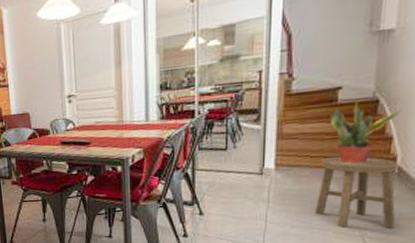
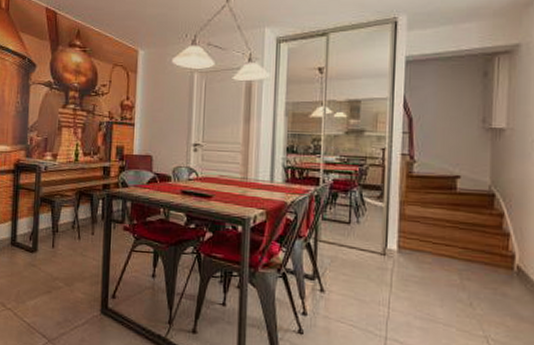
stool: present [315,157,399,229] -> none [438,246,518,333]
potted plant: present [330,100,400,165] -> none [450,191,515,258]

